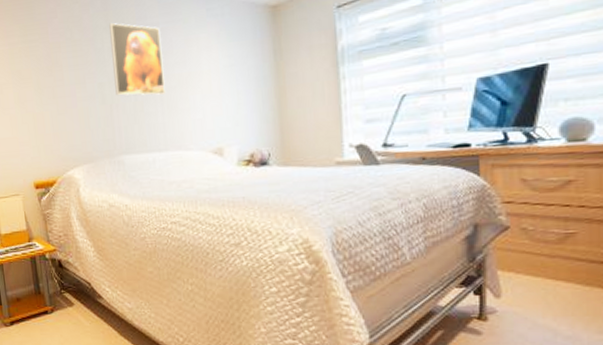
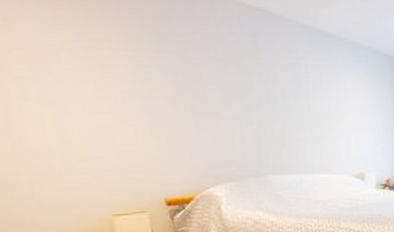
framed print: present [109,22,165,96] -> none [258,49,314,123]

